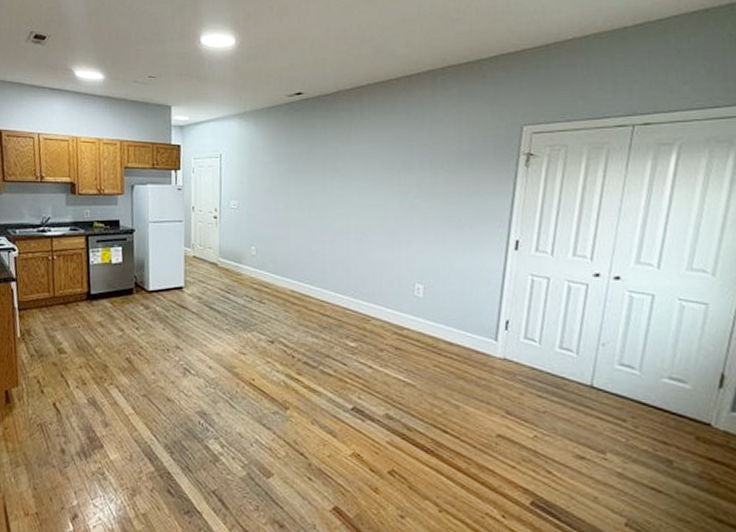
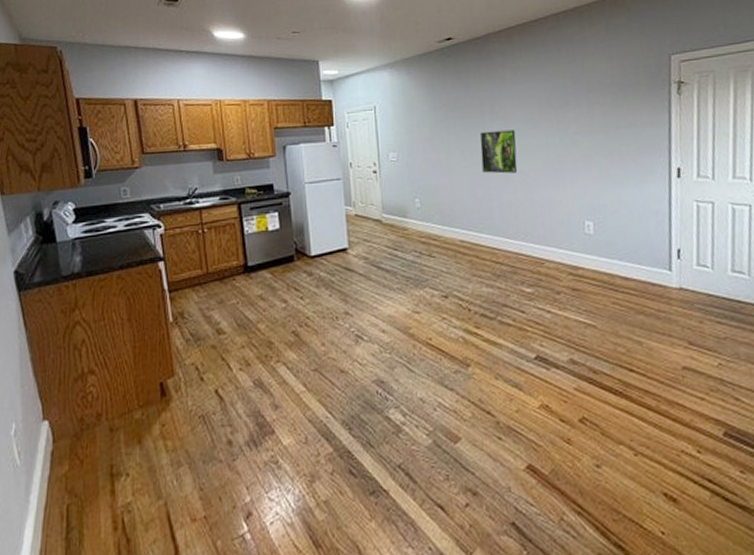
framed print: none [319,187,356,231] -> present [480,129,518,174]

